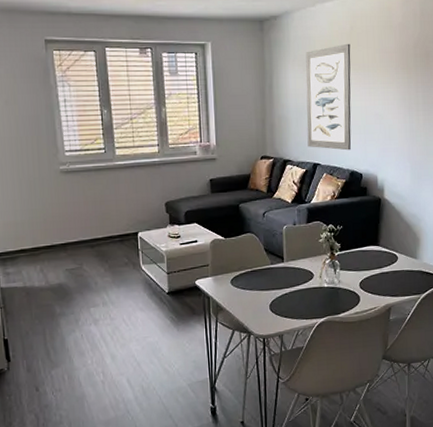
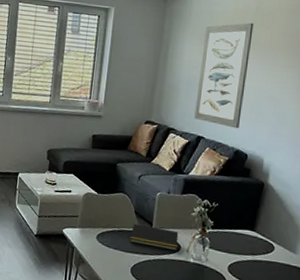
notepad: none [264,260,311,281] -> present [130,223,179,251]

